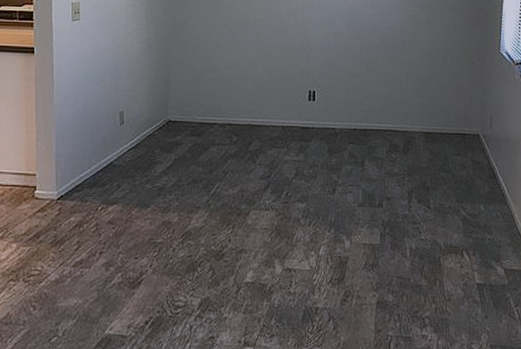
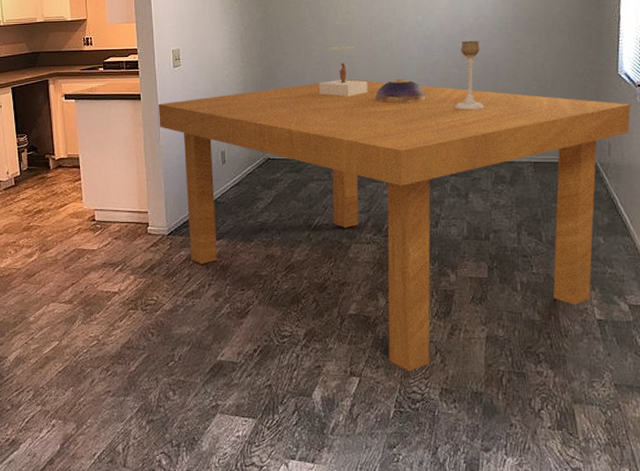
dining table: none [52,44,510,339] -> present [157,79,631,371]
vase: none [223,10,273,61] -> present [318,46,368,97]
decorative bowl: none [279,46,329,71] -> present [375,79,427,104]
candle holder: none [355,12,382,79] -> present [455,40,485,110]

